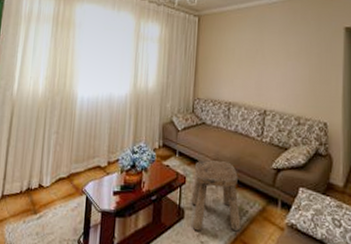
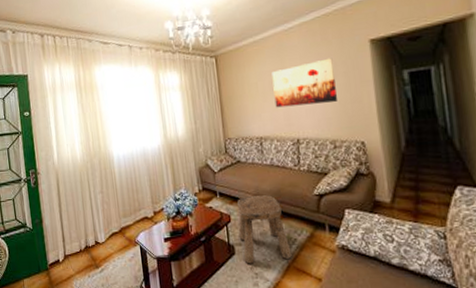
wall art: none [248,37,309,80] -> present [272,58,338,108]

